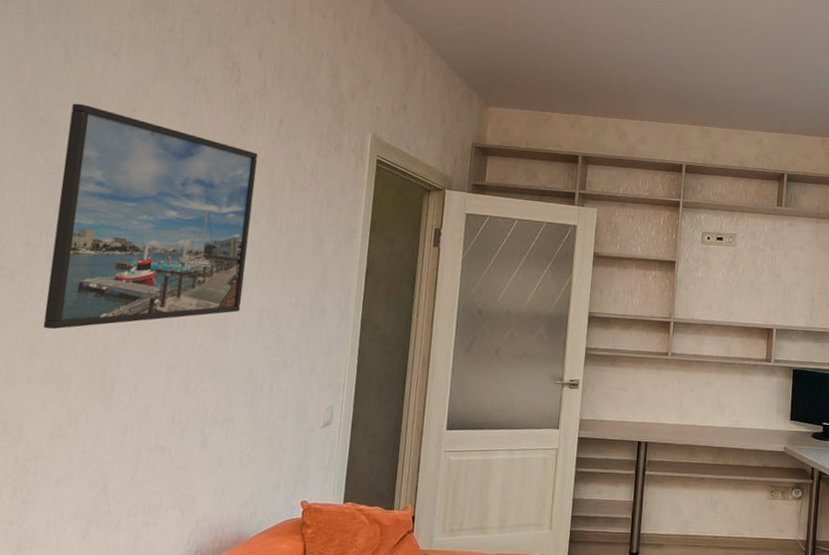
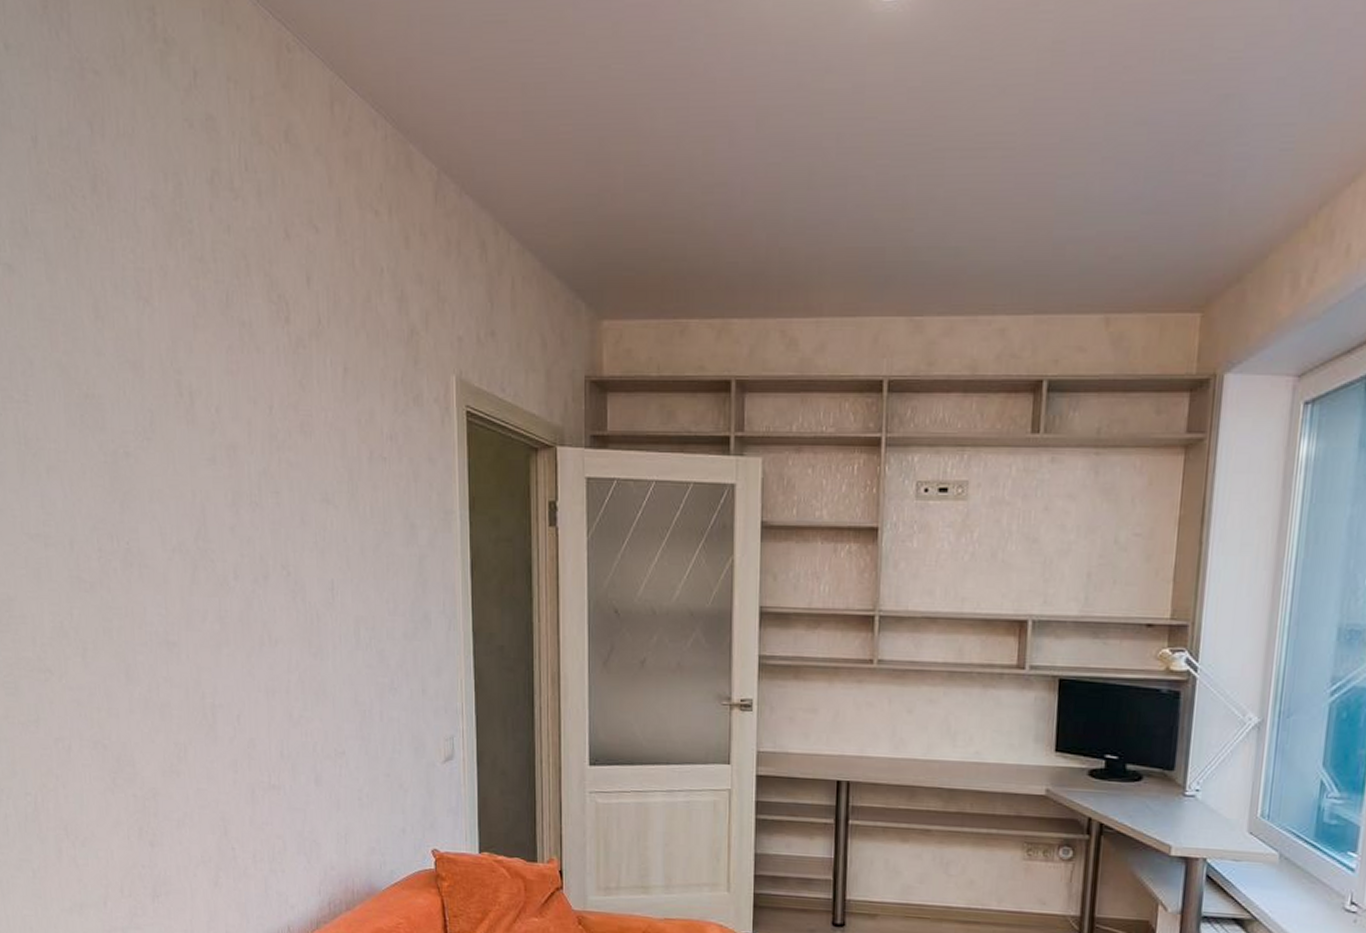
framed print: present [43,103,259,330] -> none [114,370,334,651]

